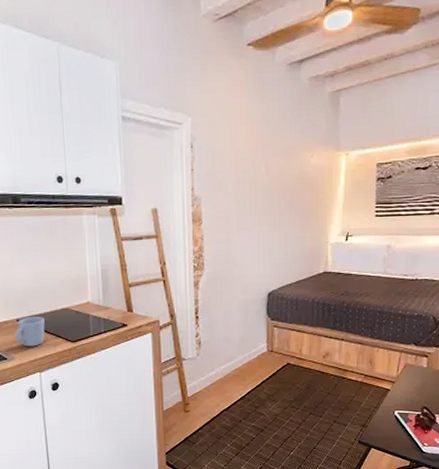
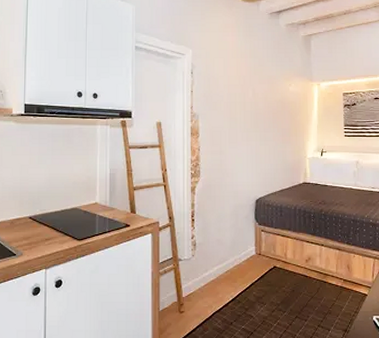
mug: present [14,317,45,347] -> none [25,215,55,244]

